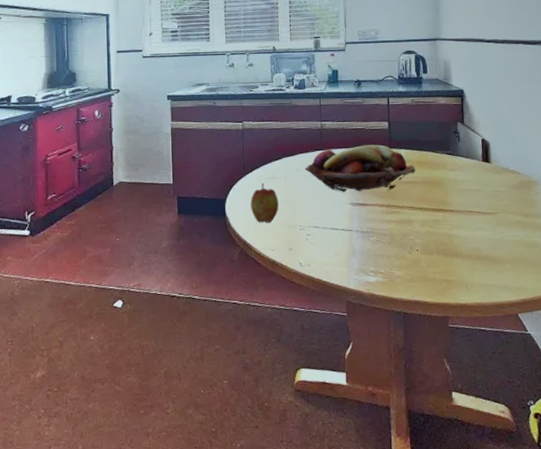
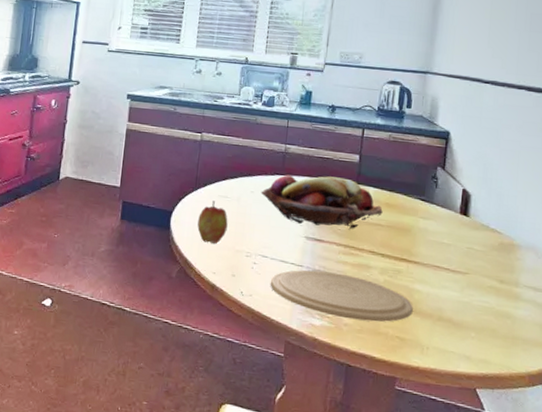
plate: none [325,231,454,272] -> present [270,270,413,322]

